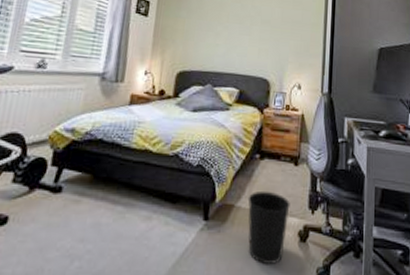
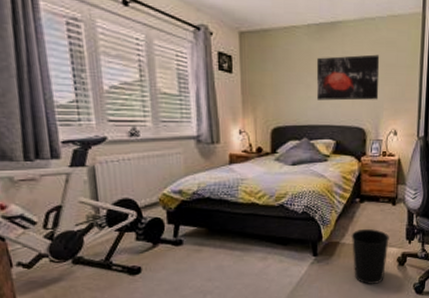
wall art: none [224,9,287,53] -> present [316,54,380,101]

